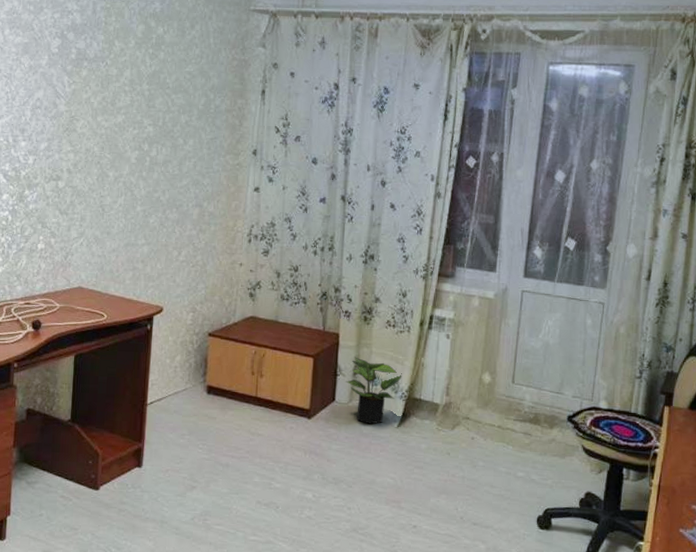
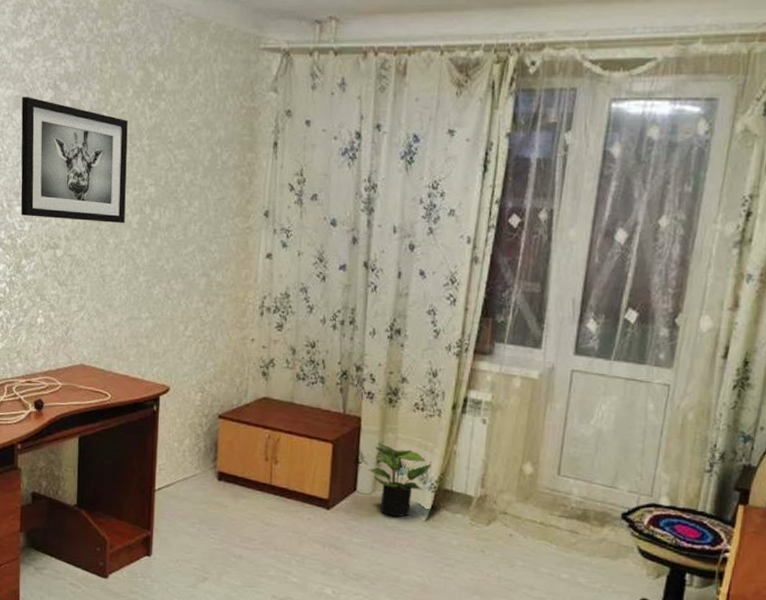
wall art: none [25,44,130,158] -> present [20,97,128,223]

